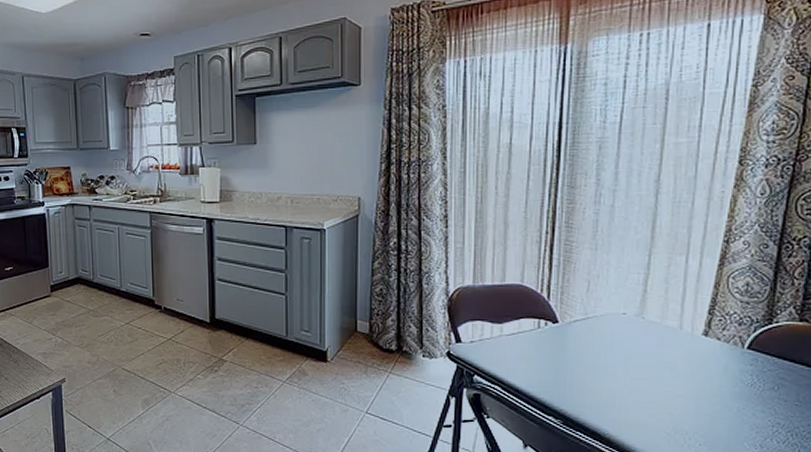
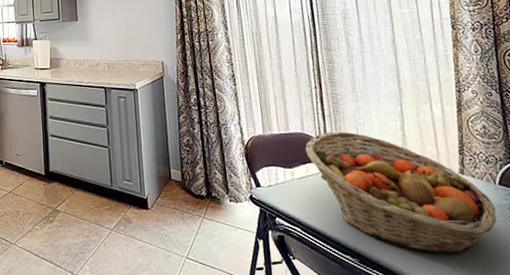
fruit basket: none [521,284,737,419] -> present [305,131,497,254]

